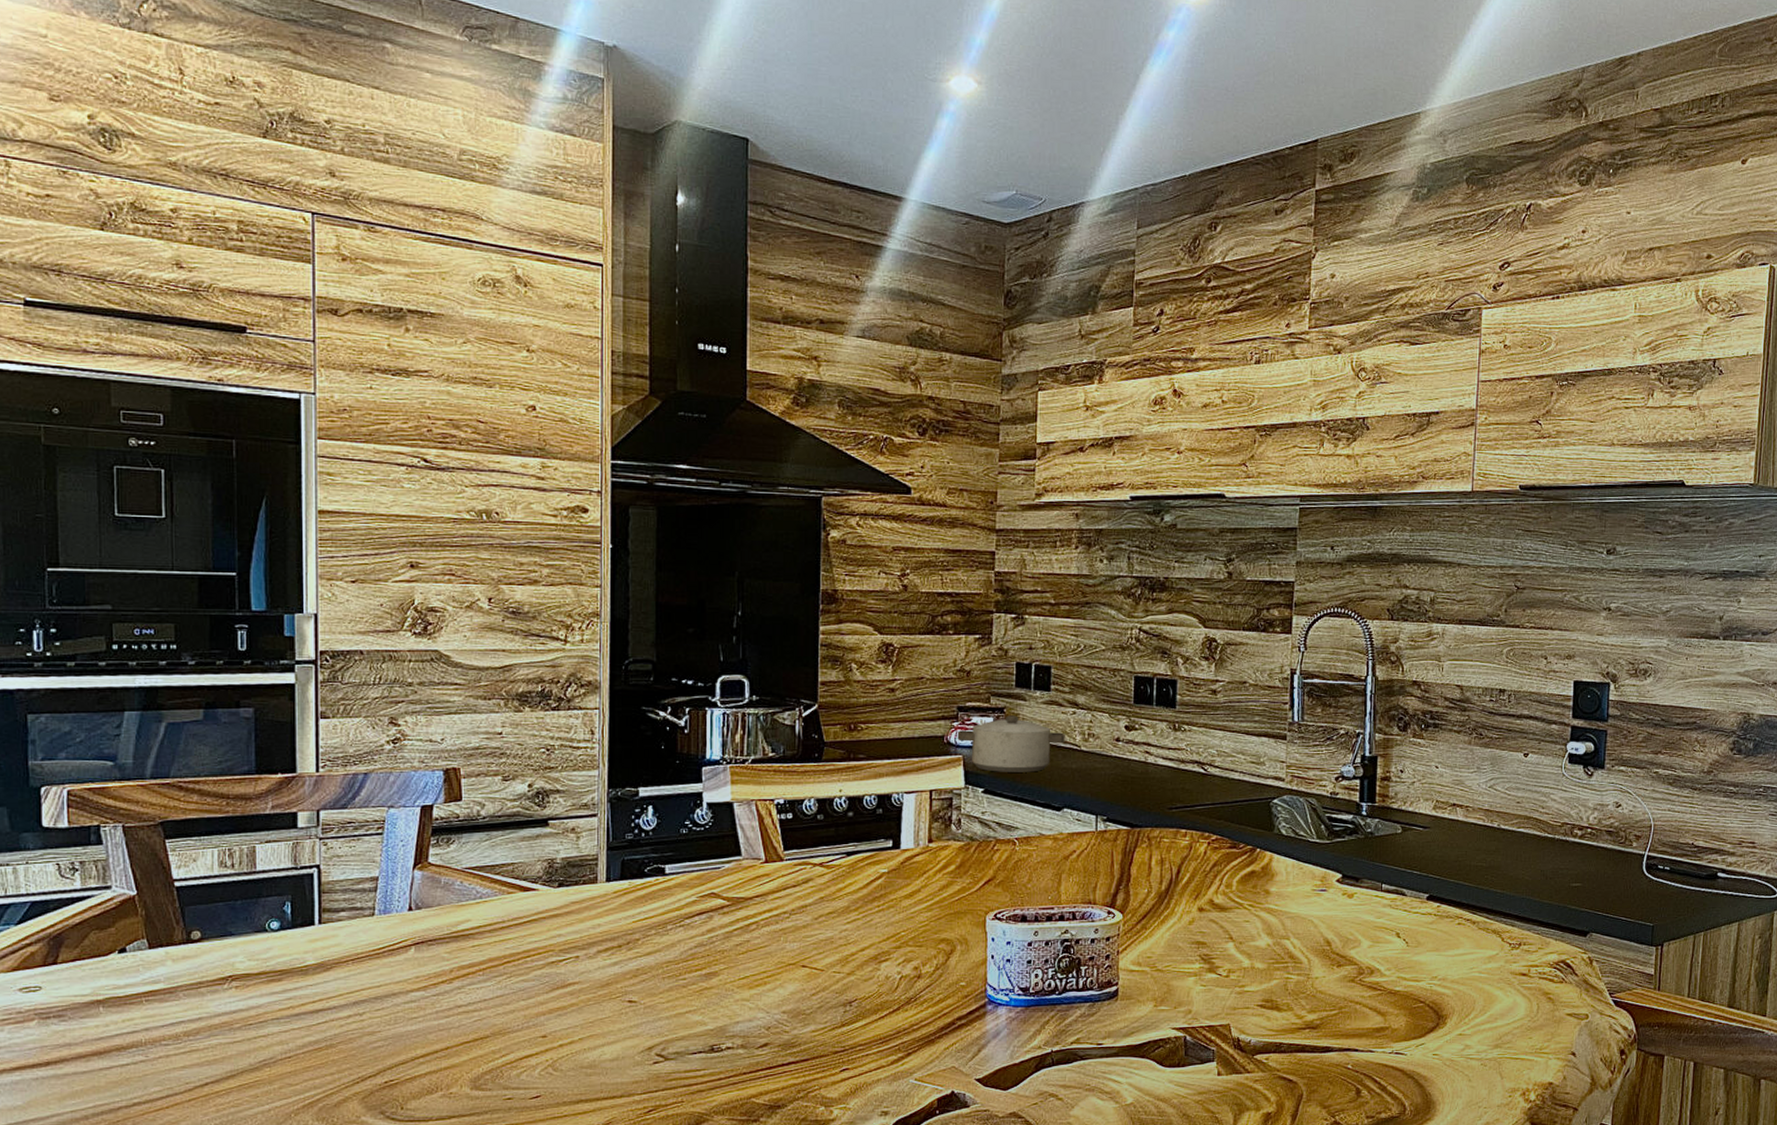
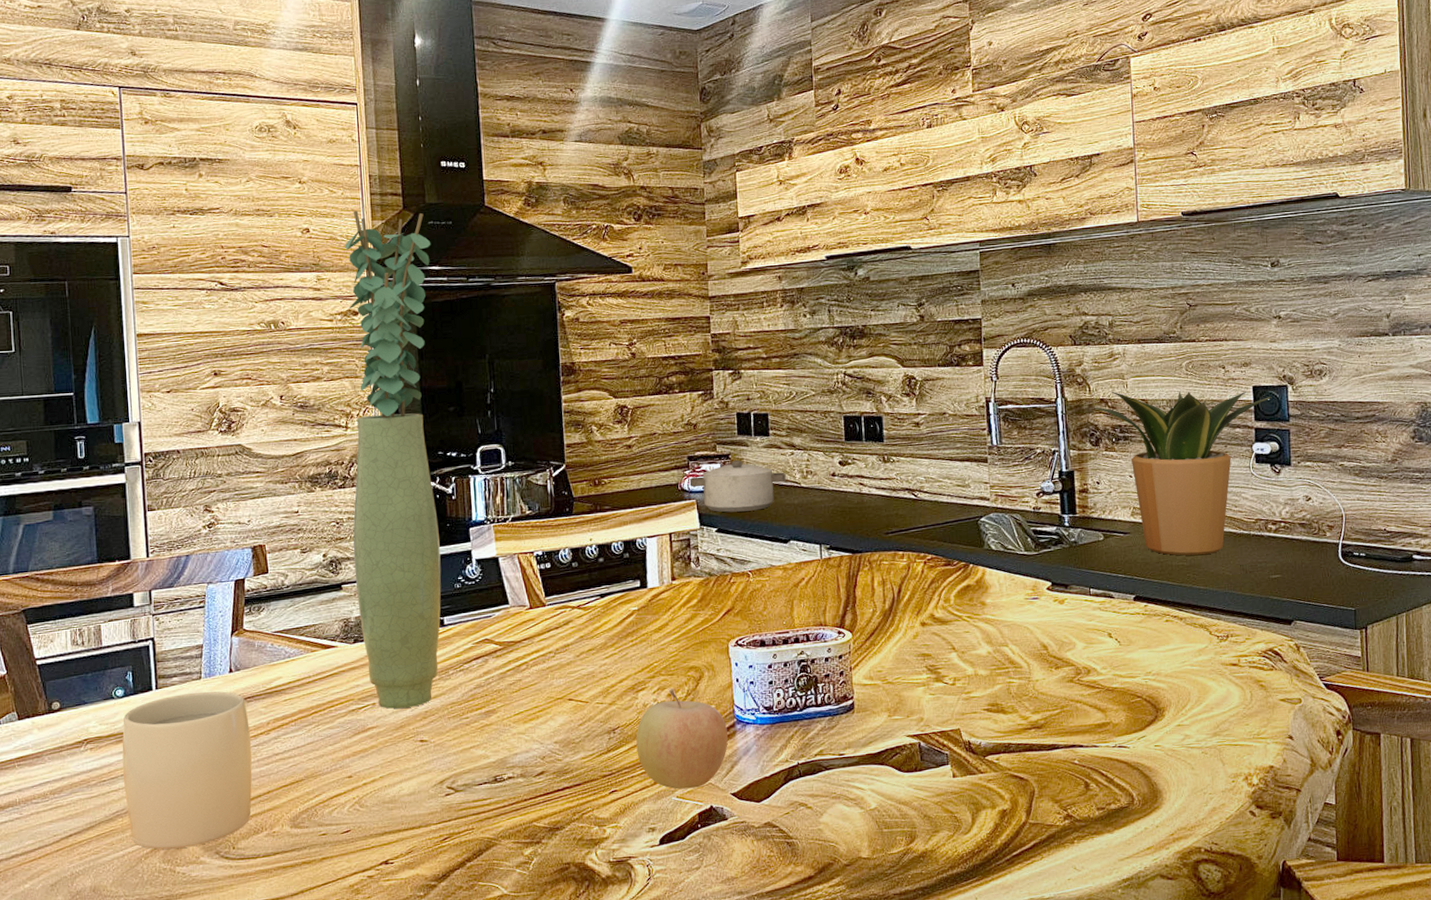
mug: none [273,930,430,1106] -> present [122,691,252,850]
vase: none [564,391,680,963] -> present [345,211,442,709]
fruit: none [874,961,977,1071] -> present [636,688,728,790]
potted plant: none [1405,673,1592,857] -> present [1094,391,1271,556]

